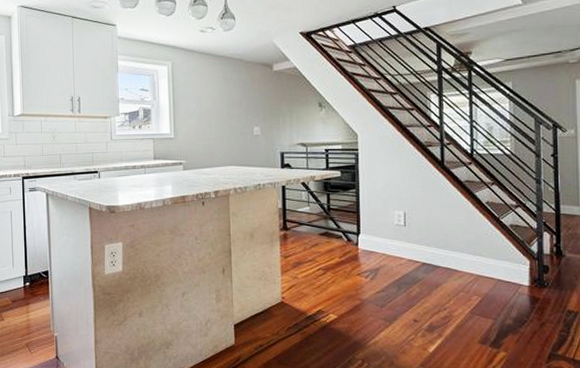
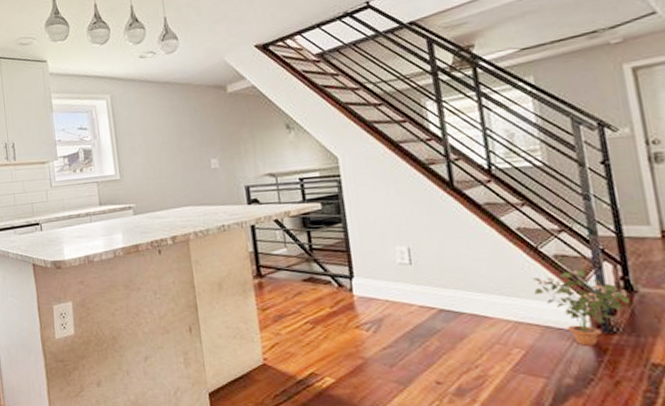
potted plant: none [492,237,559,296] -> present [532,269,630,346]

